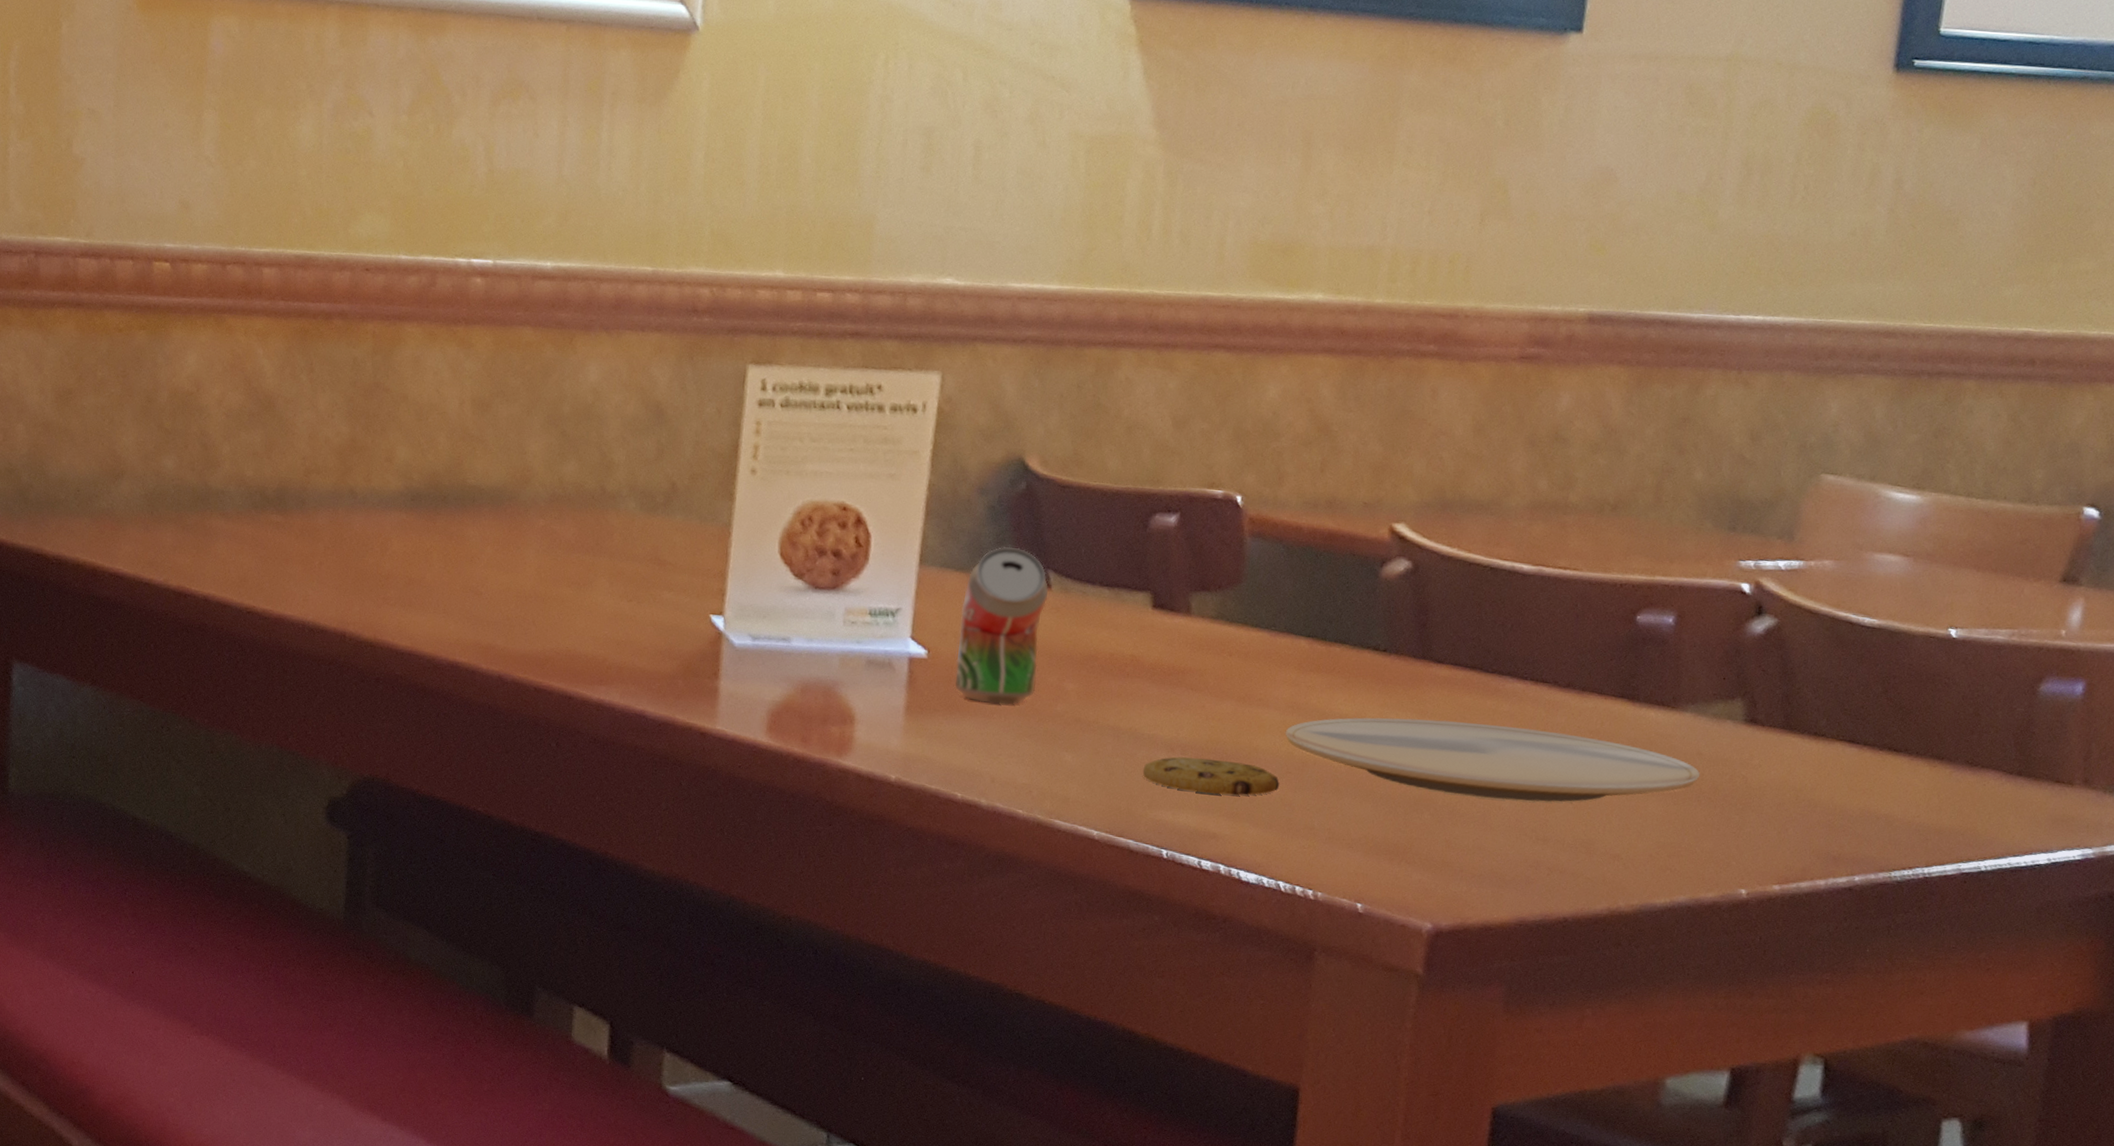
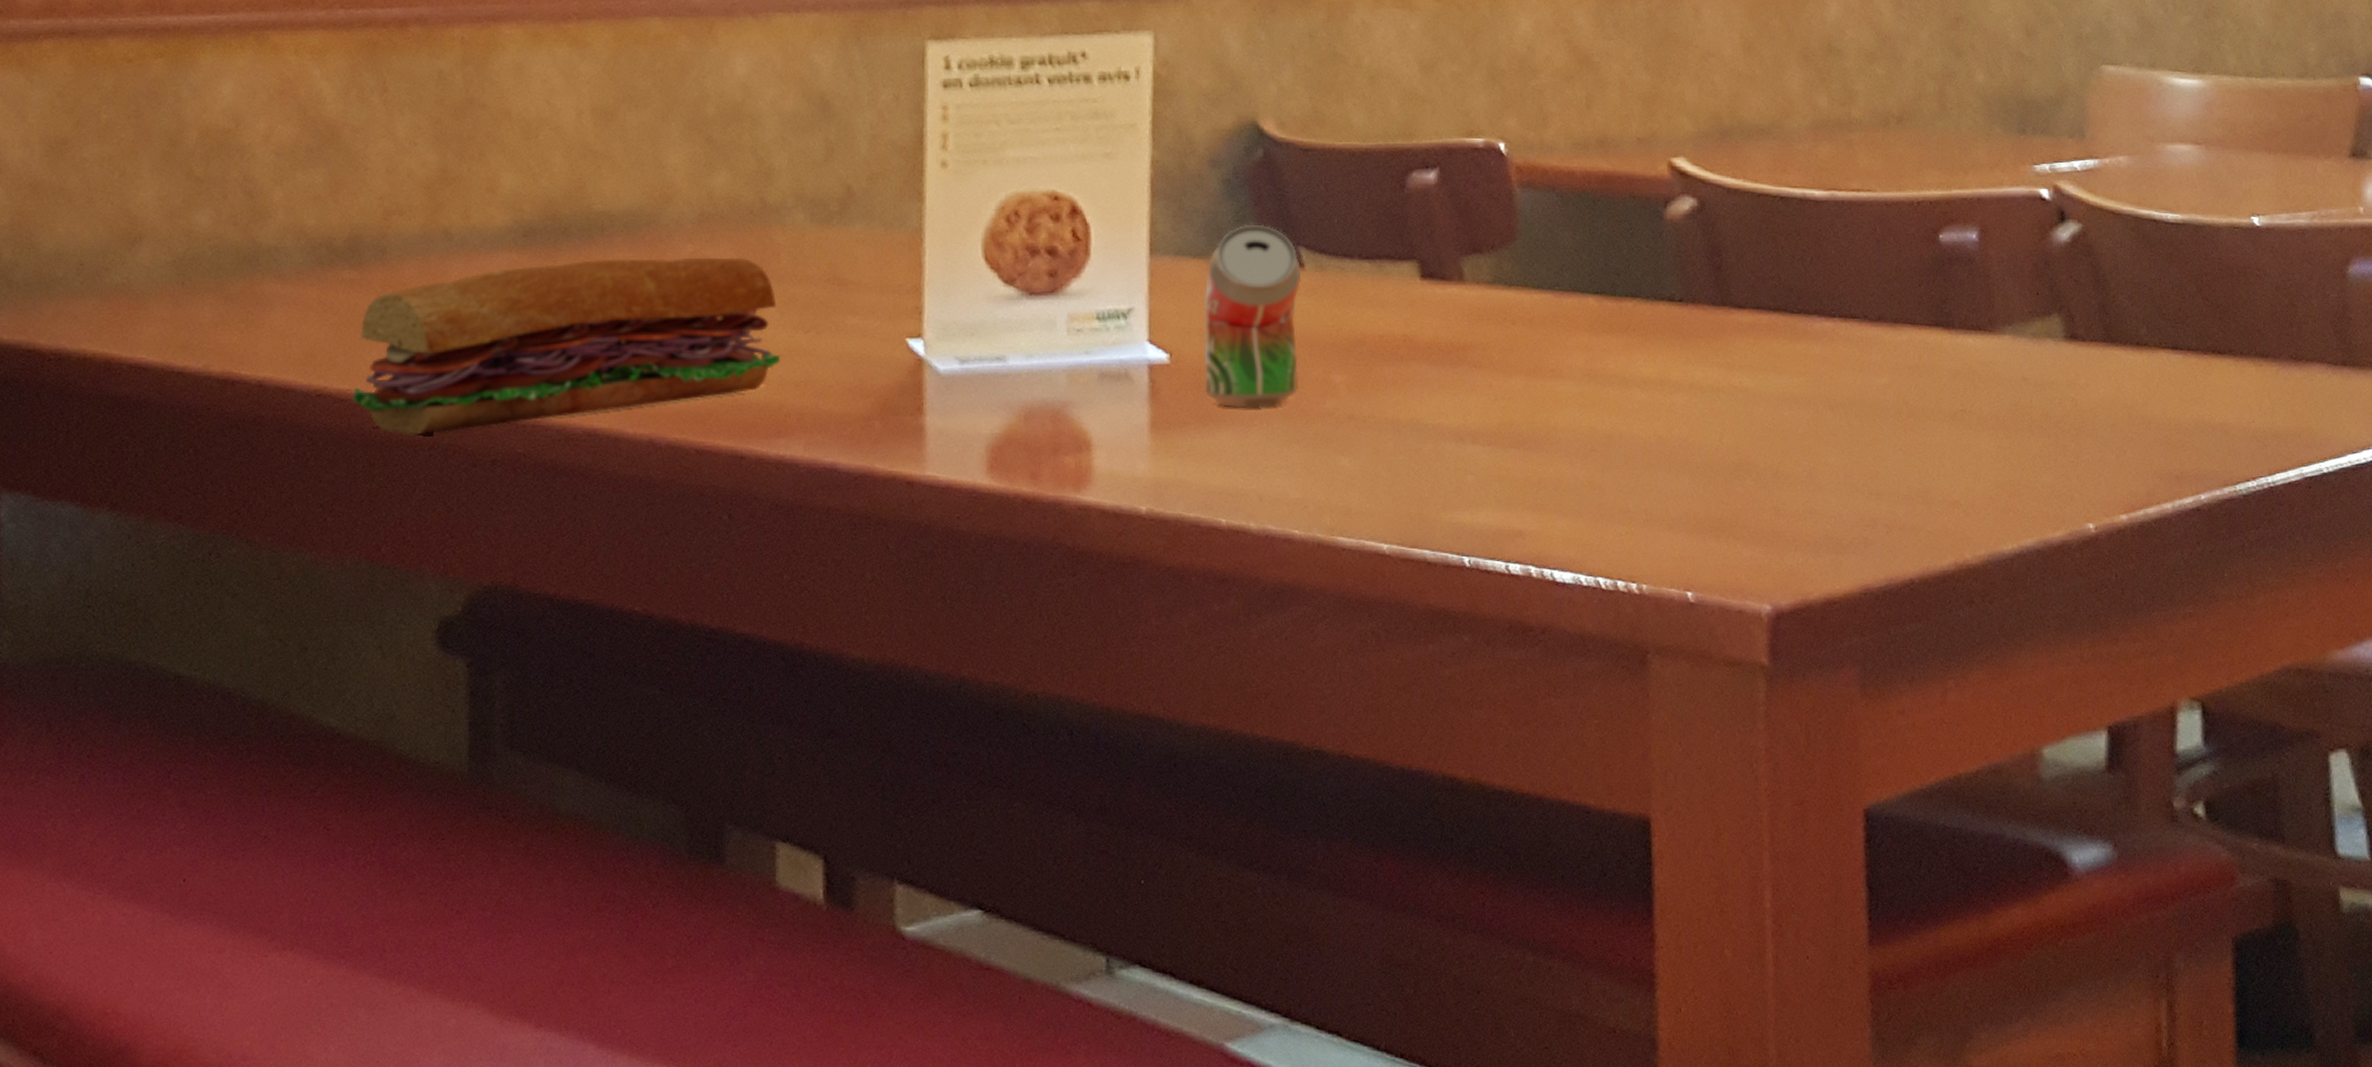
submarine sandwich: none [273,524,608,653] -> present [352,257,781,435]
cookie: present [1142,756,1279,795] -> none [1431,444,1585,486]
plate: present [1285,717,1701,802] -> none [1584,371,2029,454]

